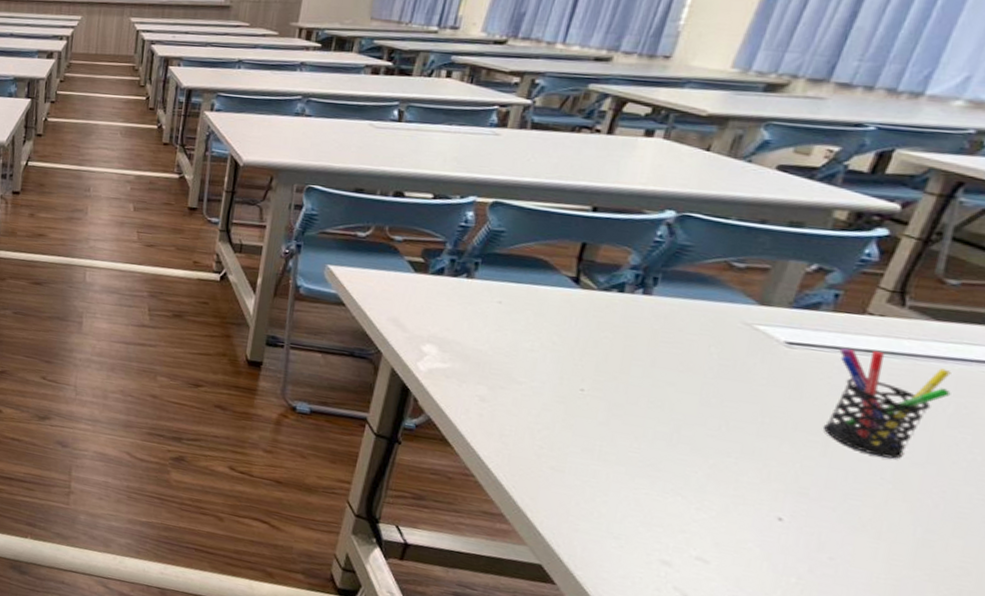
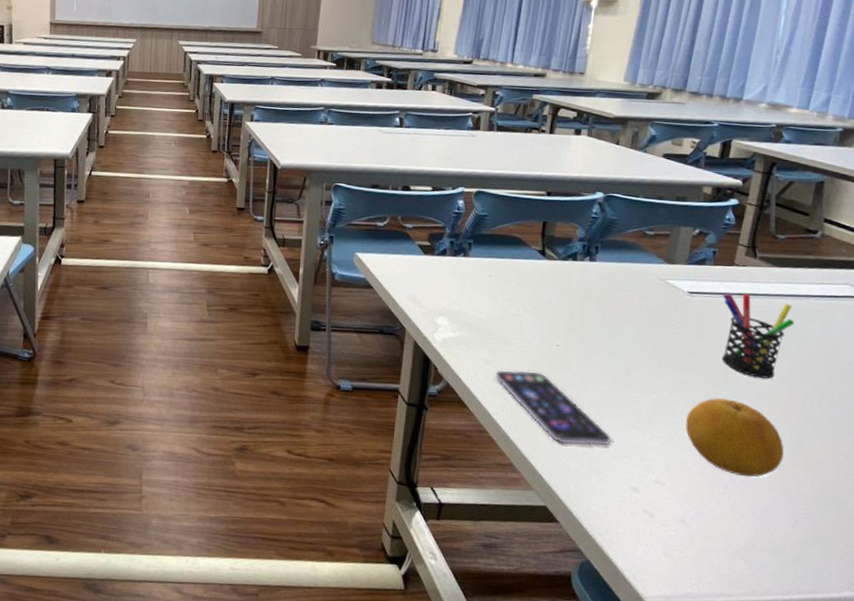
smartphone: none [492,411,643,510] -> present [495,370,612,446]
fruit: none [751,472,900,573] -> present [686,397,783,477]

